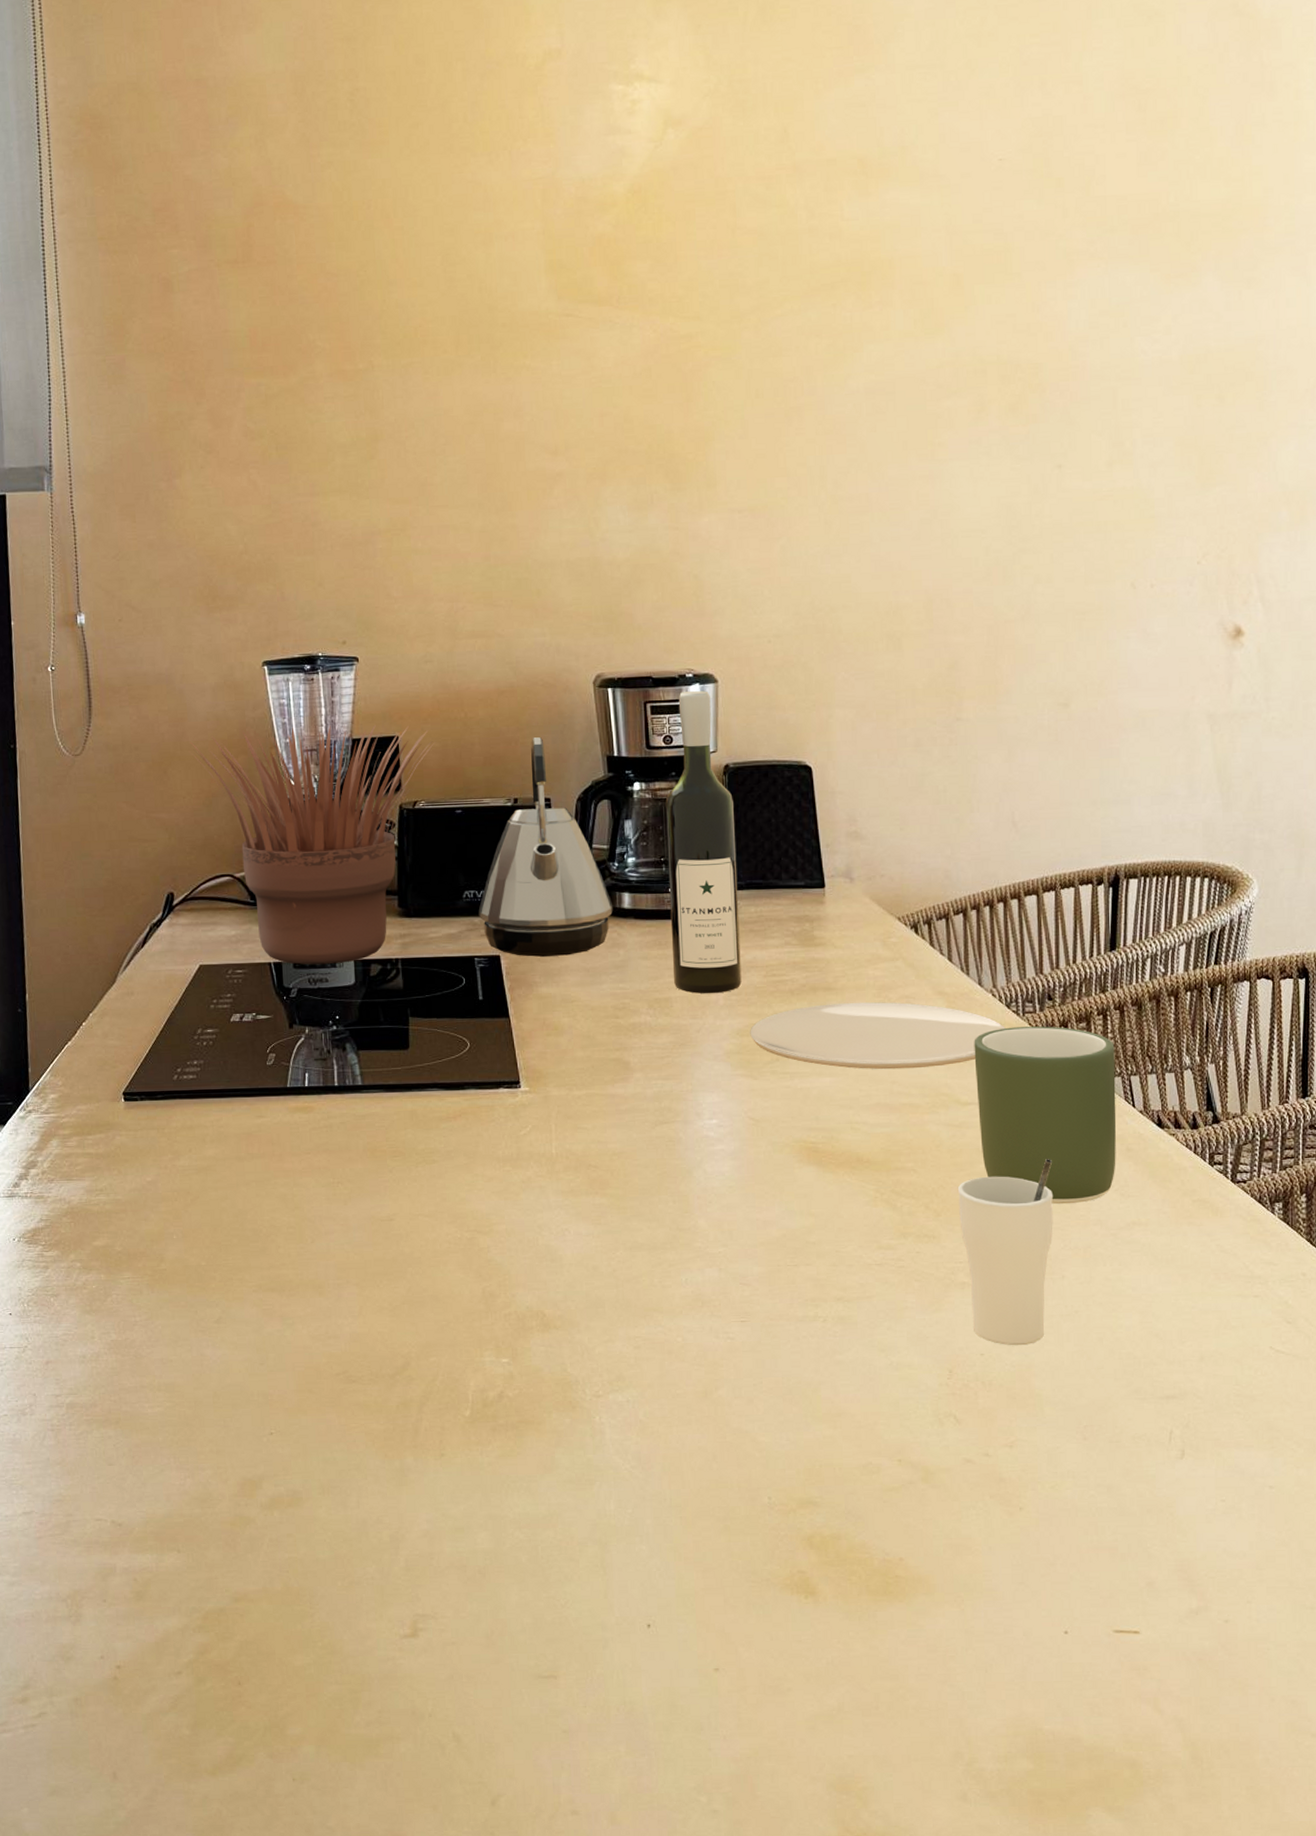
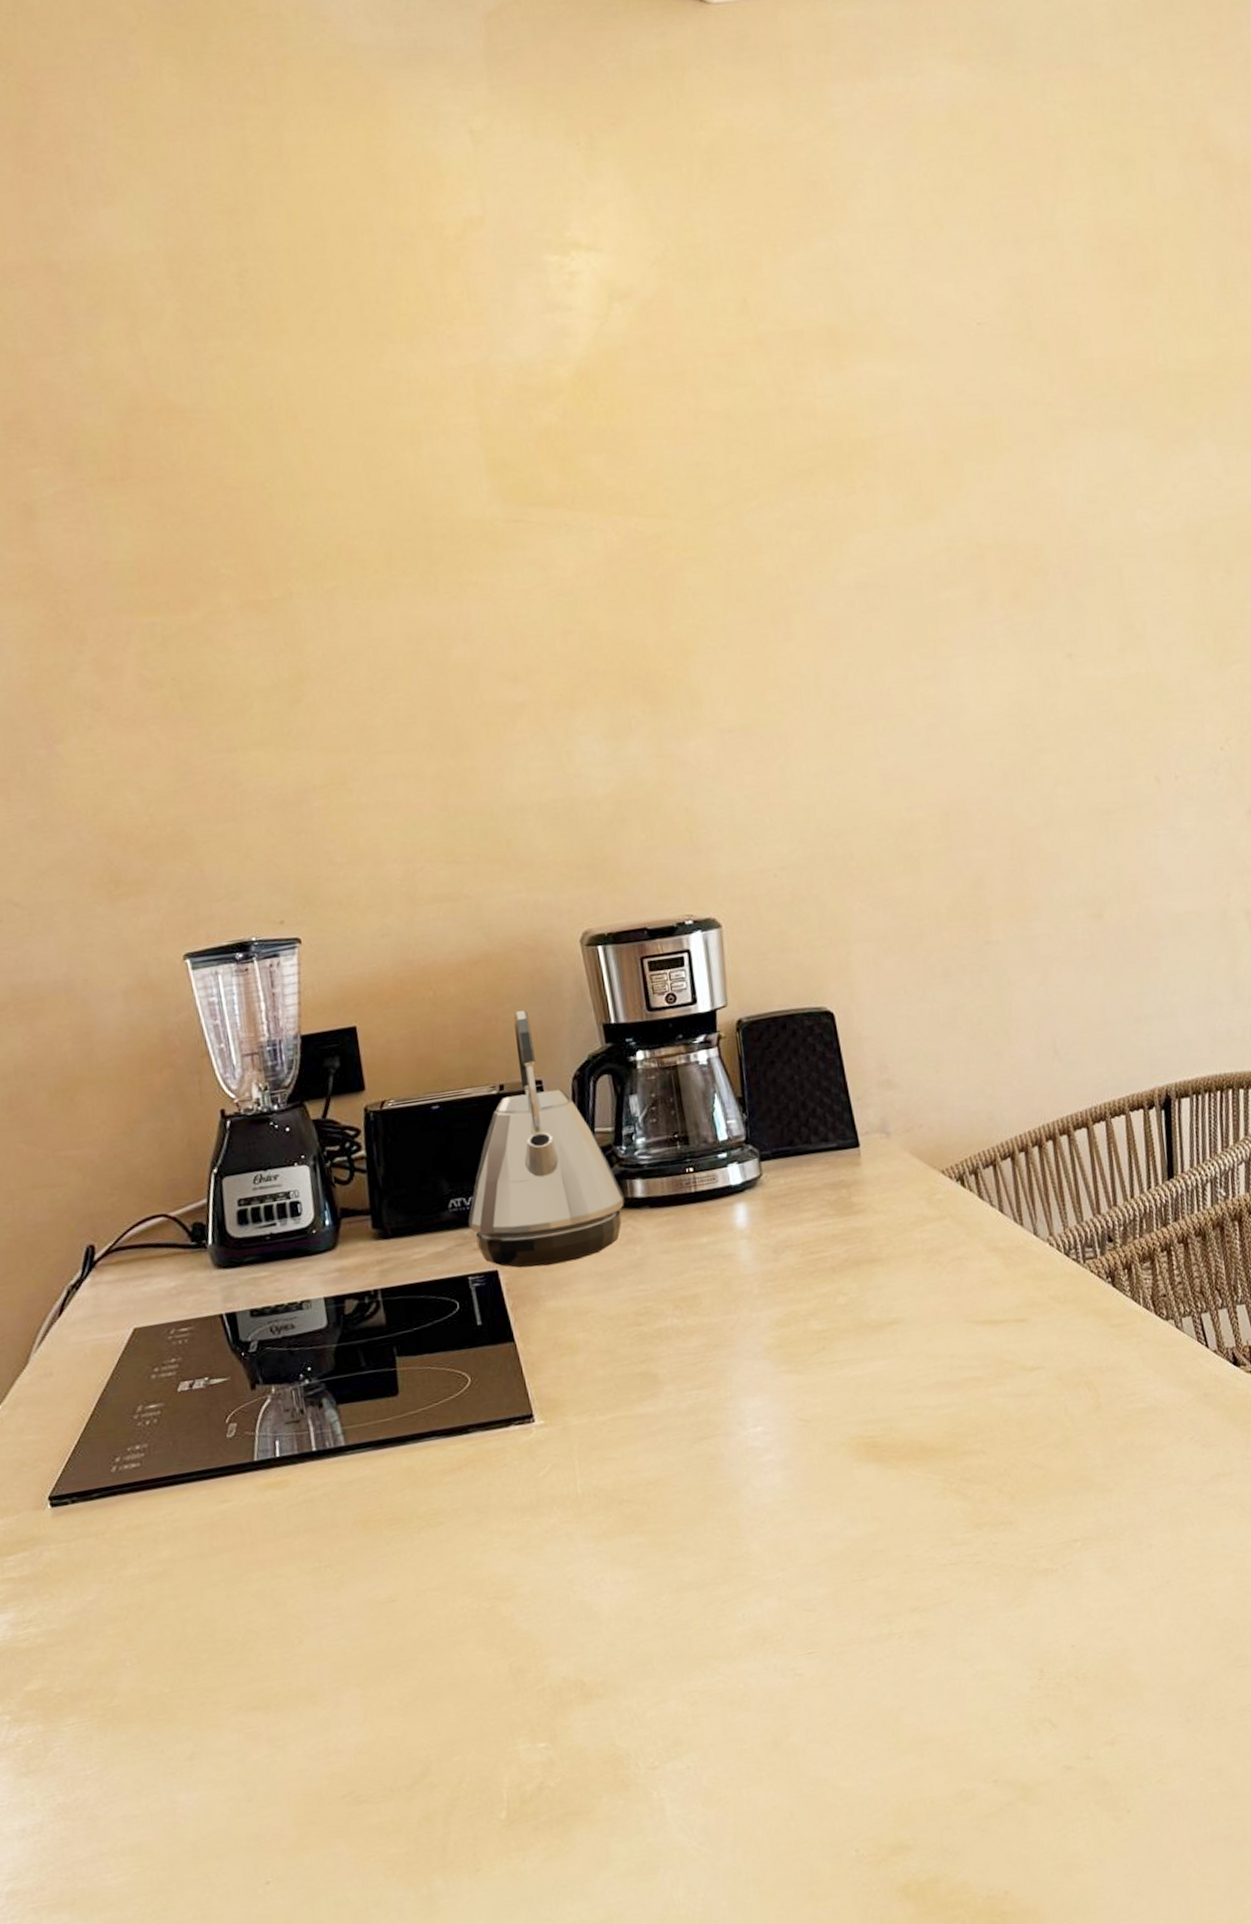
potted plant: present [189,724,435,965] -> none [99,1014,401,1313]
bottle: present [665,691,742,994] -> none [674,938,777,1286]
plate: present [750,1002,1006,1070] -> none [790,1263,1067,1348]
cup: present [957,1159,1054,1346] -> none [1031,1417,1136,1632]
mug: present [974,1026,1117,1205] -> none [1034,1269,1195,1466]

